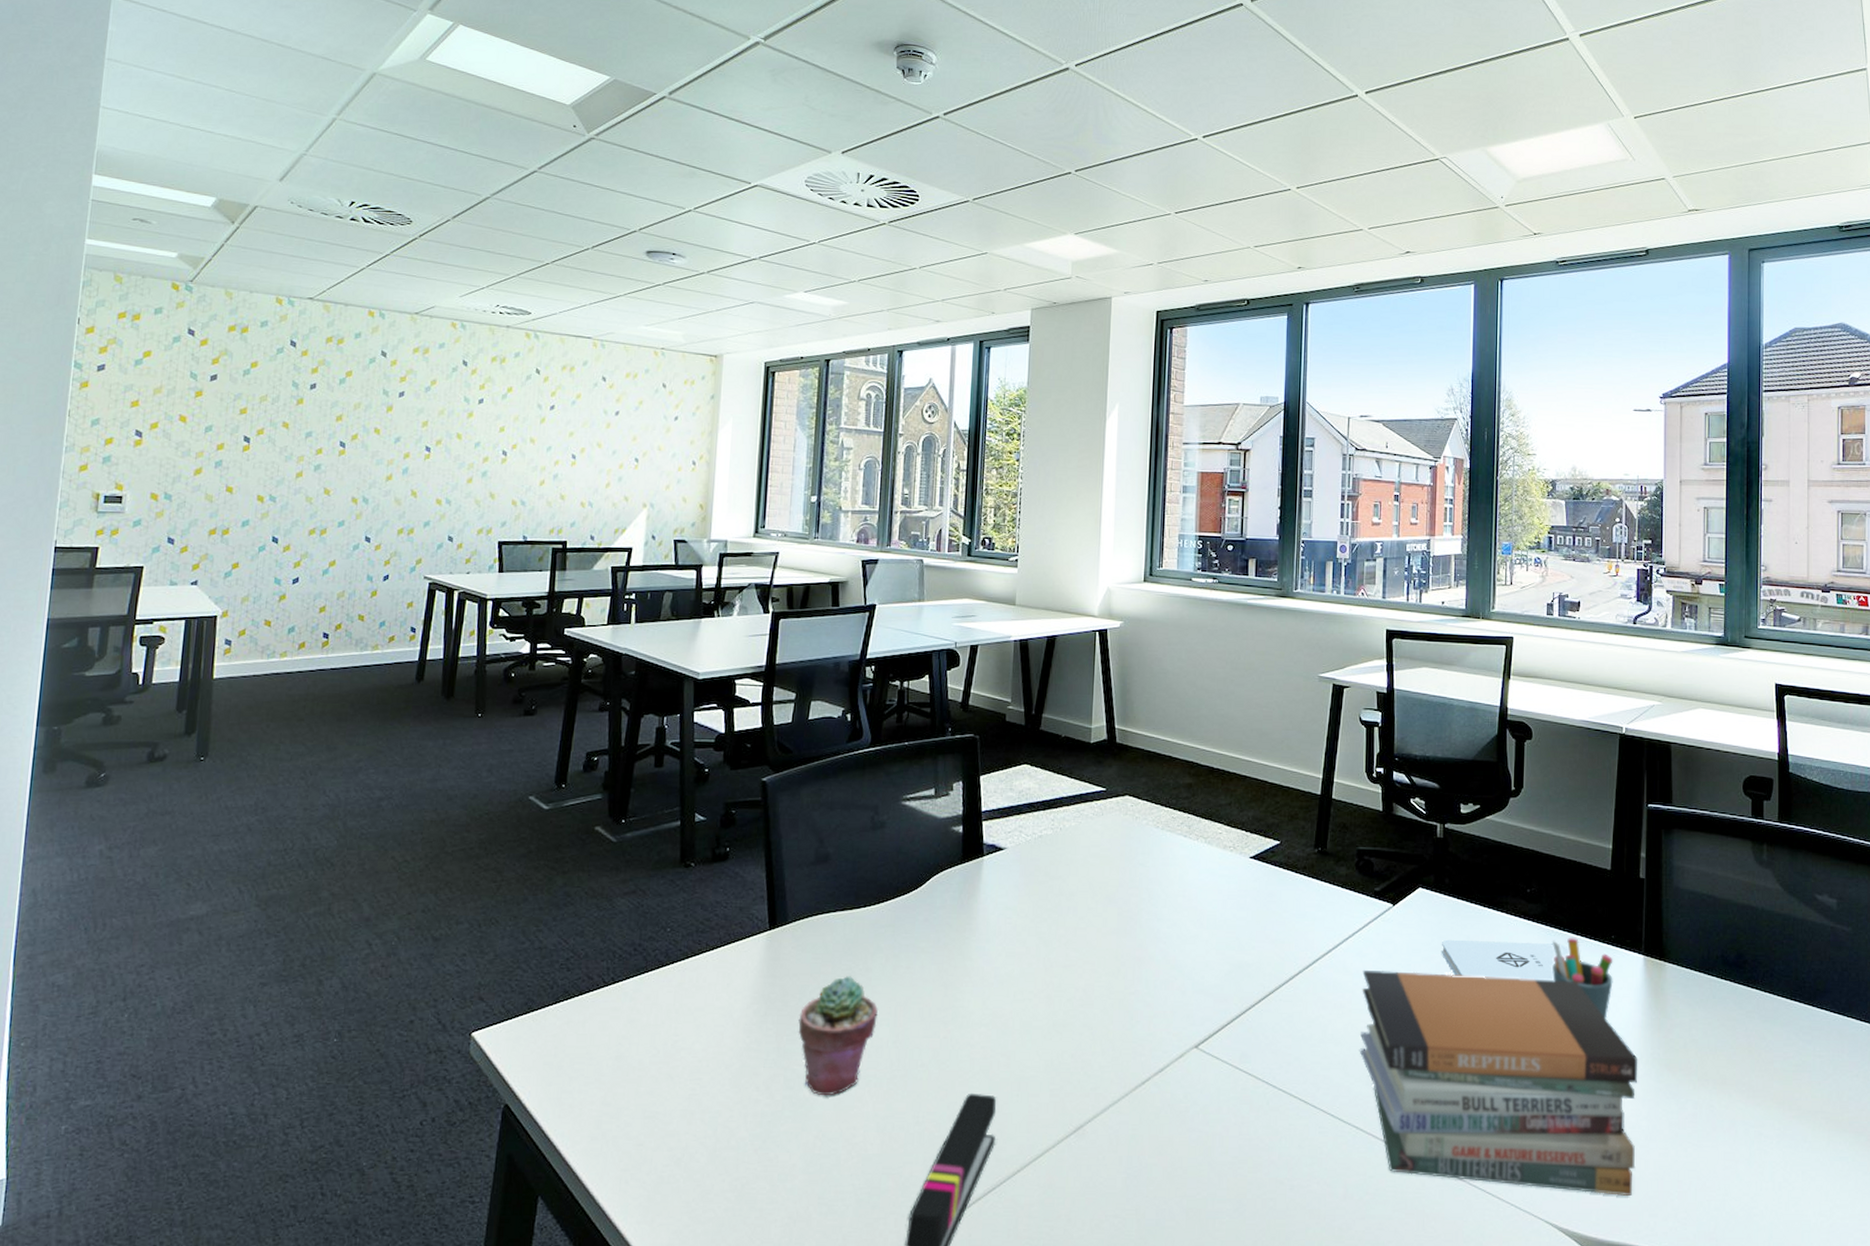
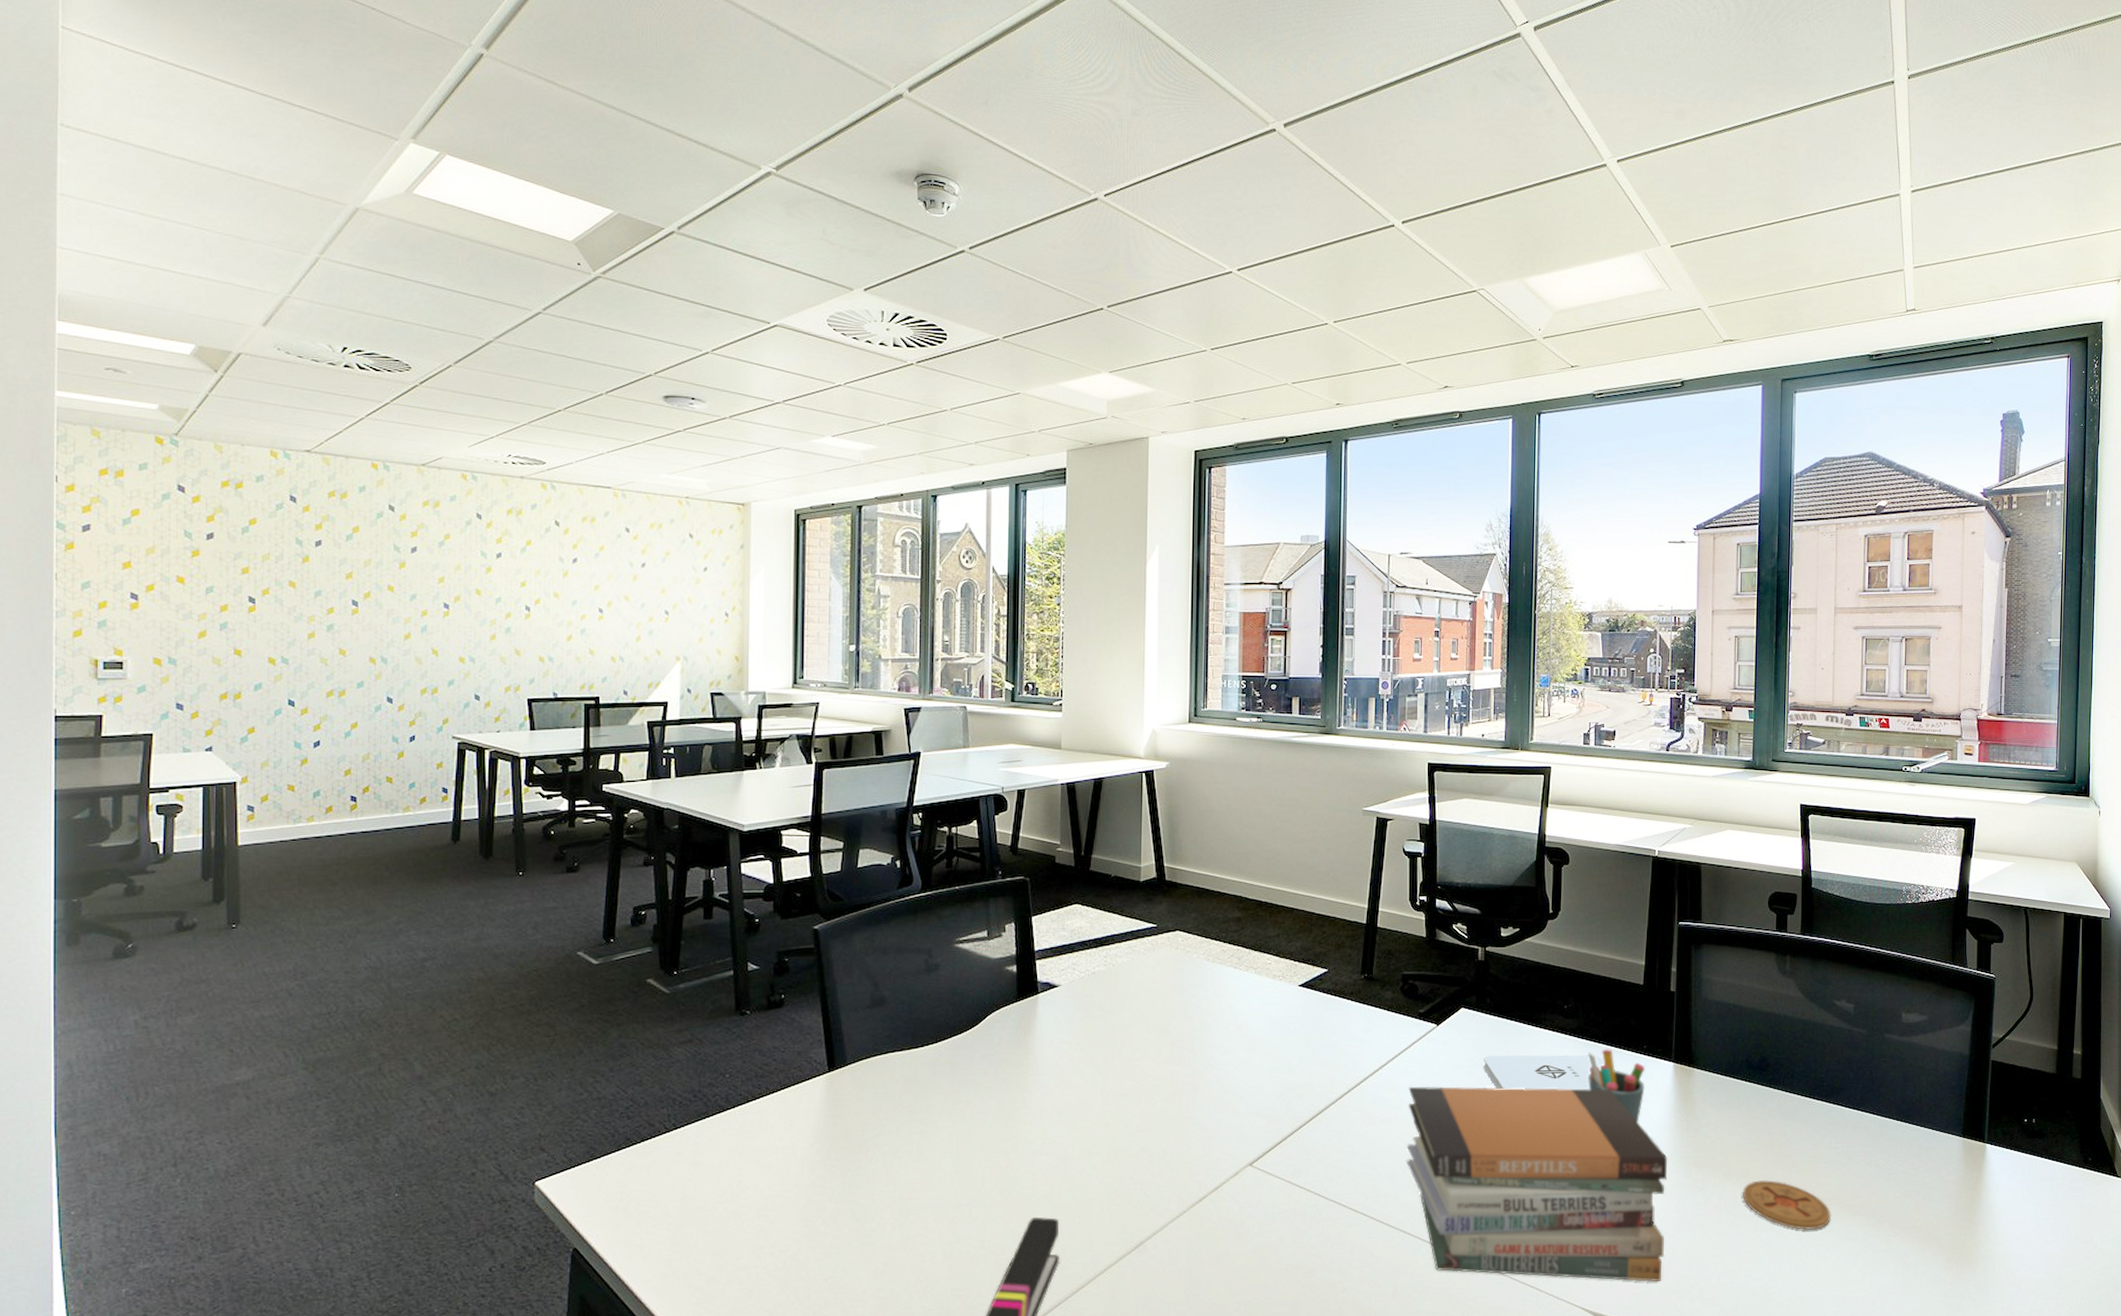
potted succulent: present [798,976,879,1096] -> none [862,1113,941,1226]
coaster: none [1720,1088,1816,1146] -> present [1743,1180,1830,1230]

